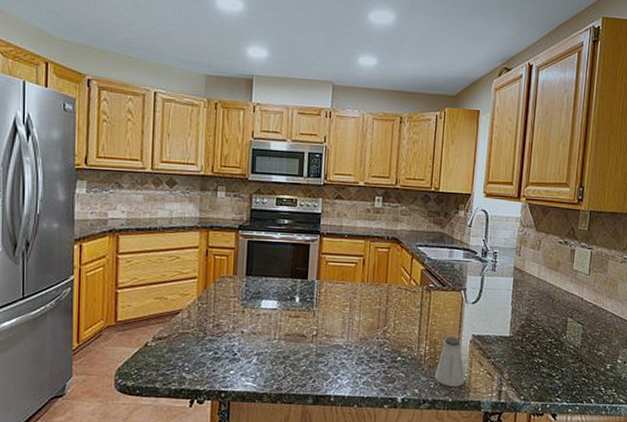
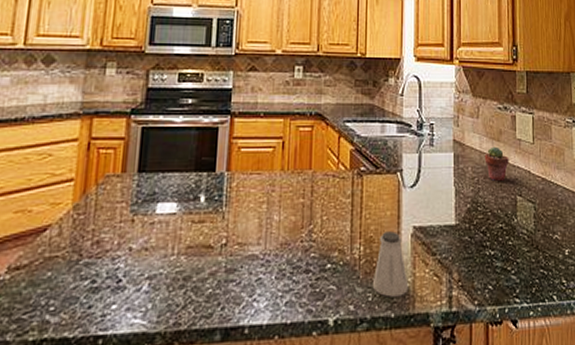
potted succulent: none [541,275,564,305] -> present [484,146,509,182]

